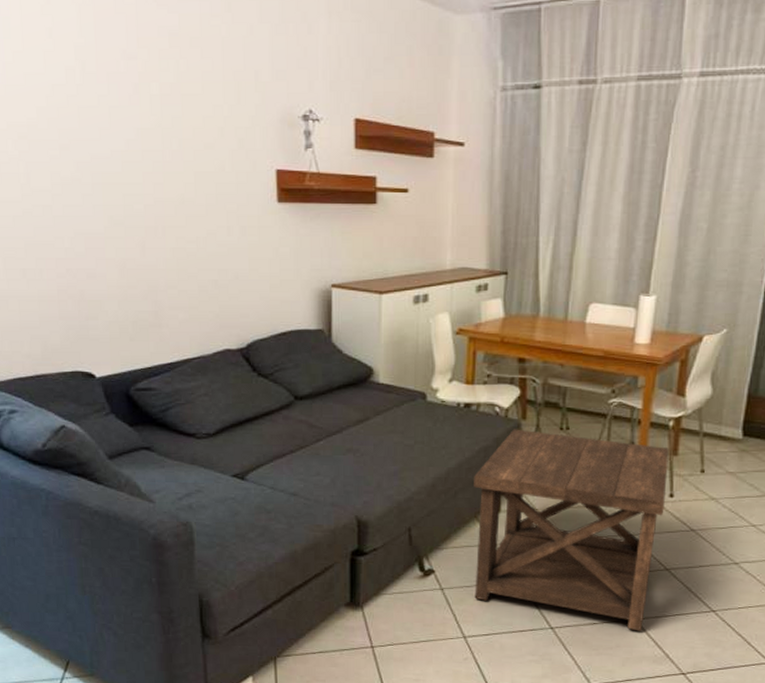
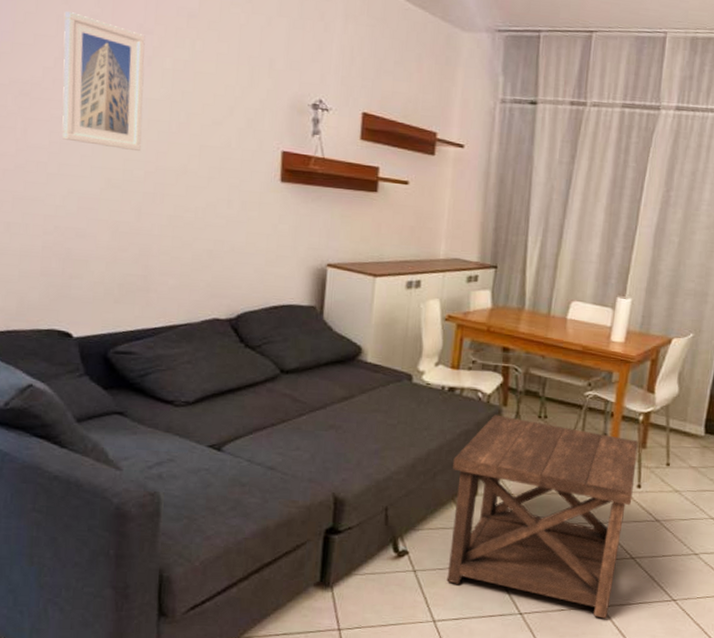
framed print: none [49,46,138,184] -> present [62,11,145,151]

